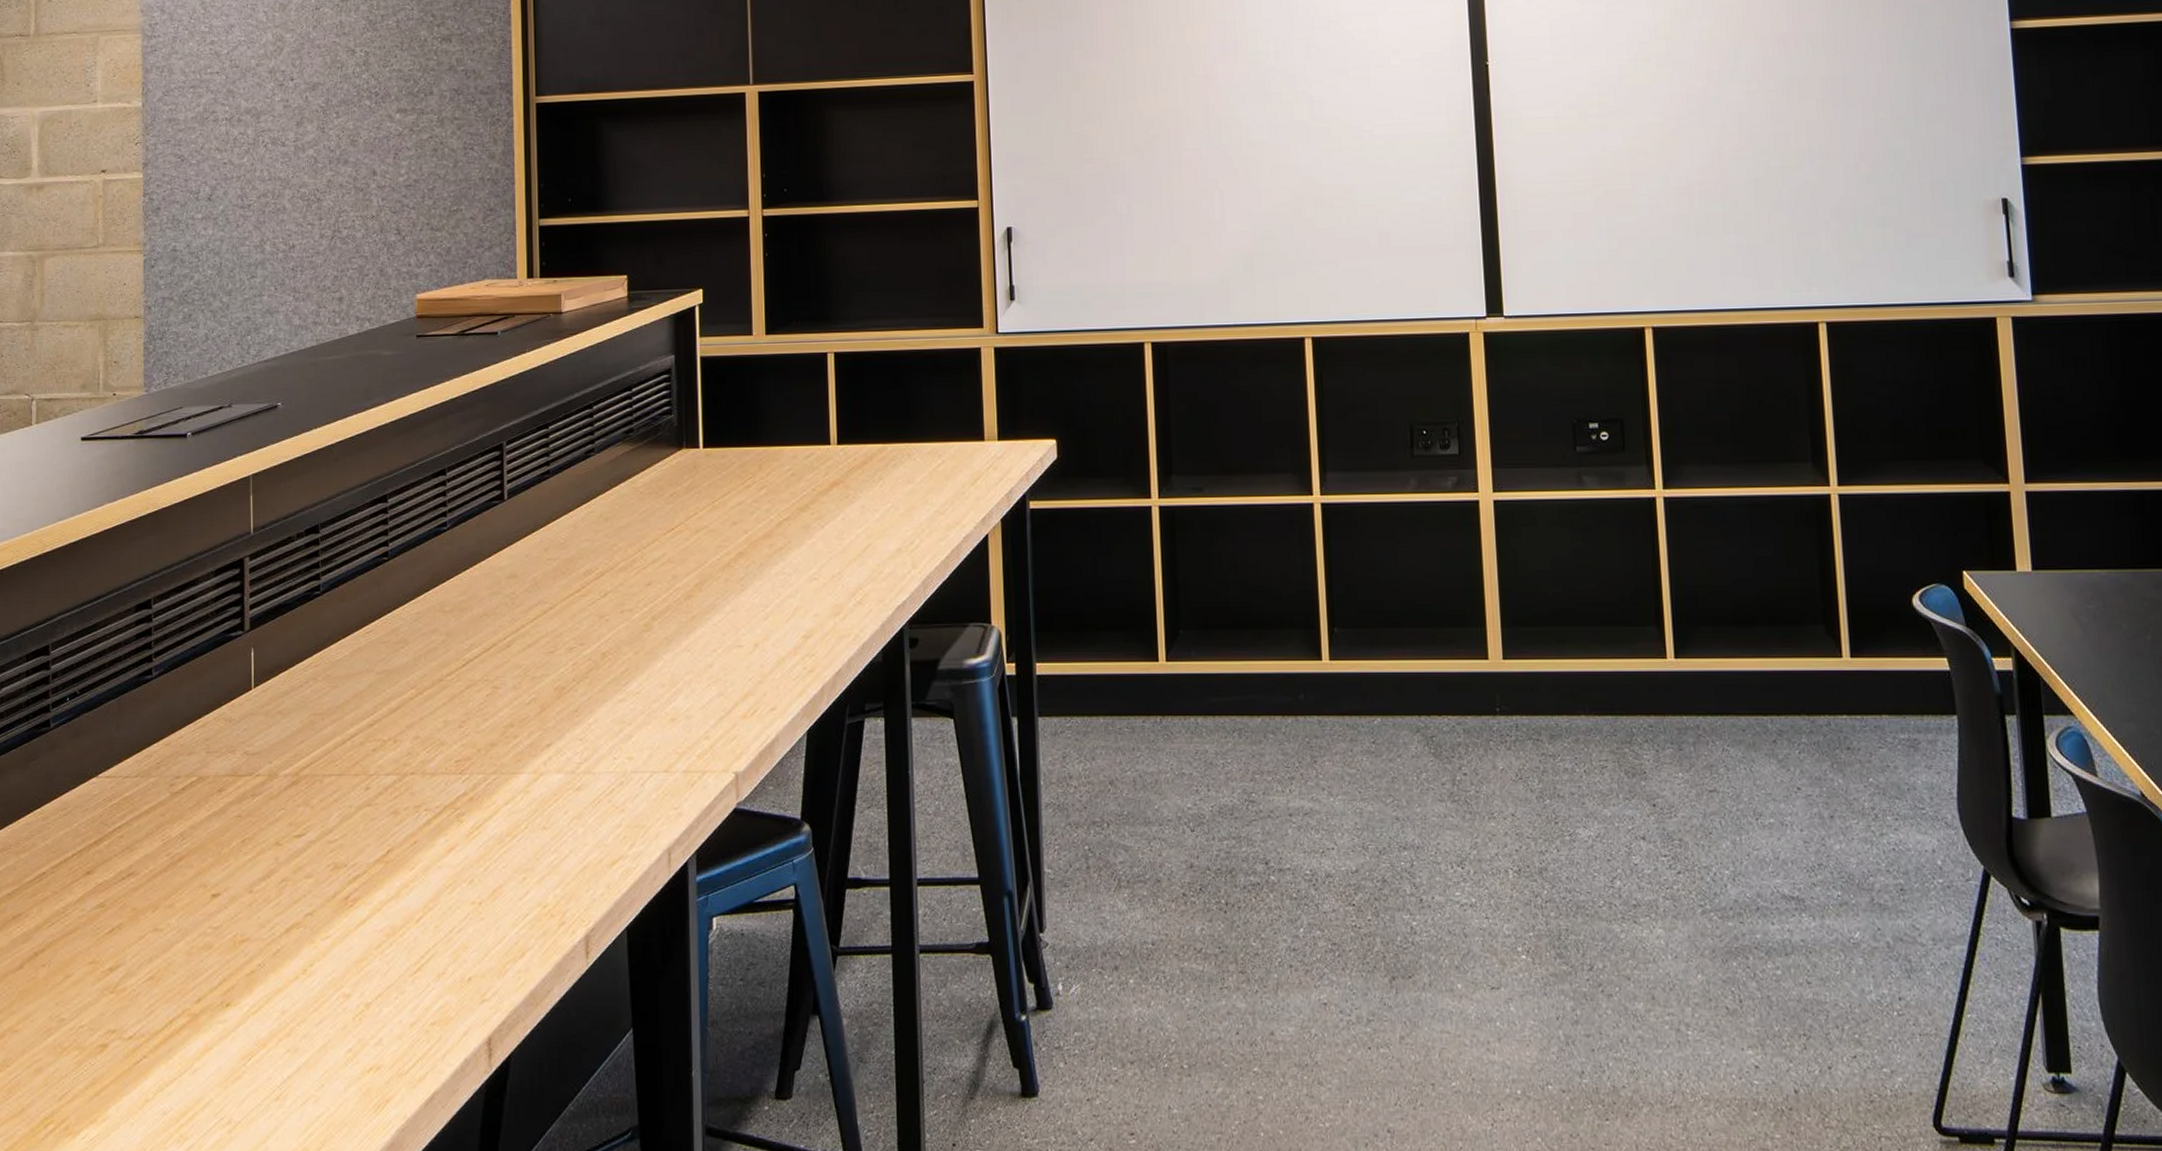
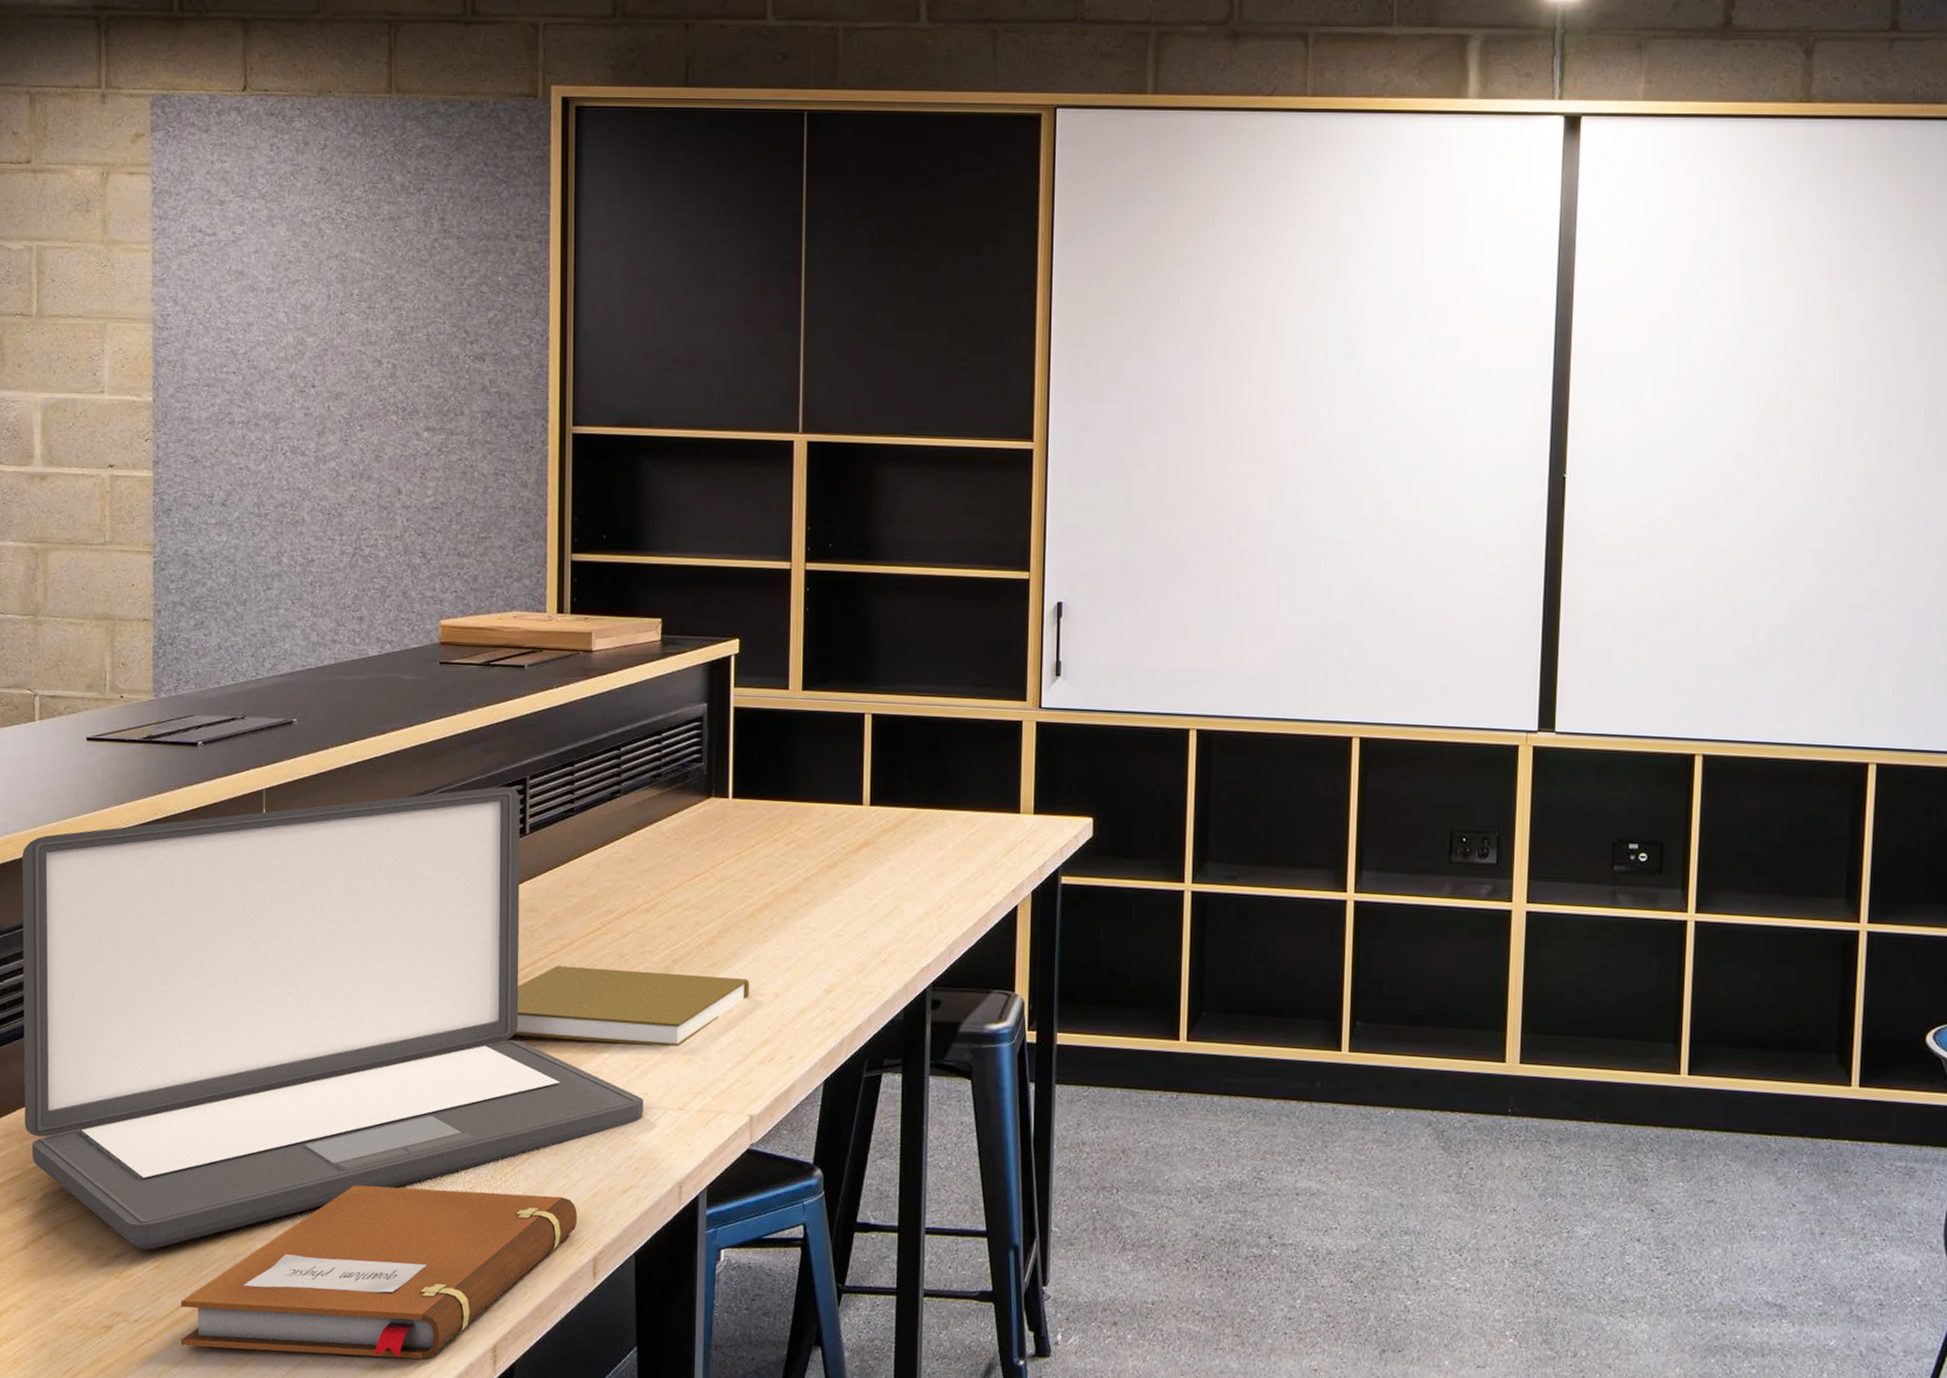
laptop: none [19,453,629,960] -> present [22,786,643,1250]
notebook: none [175,873,568,1061] -> present [180,1185,577,1359]
book: none [498,630,730,708] -> present [513,965,750,1047]

